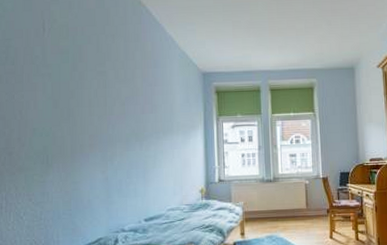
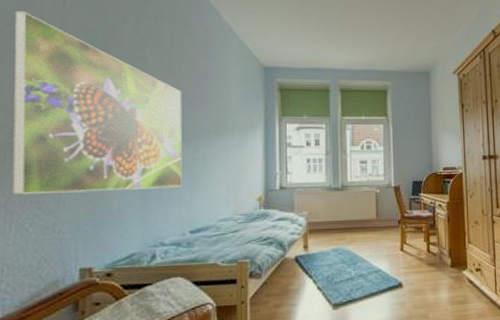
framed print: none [8,40,137,190] -> present [12,10,182,196]

